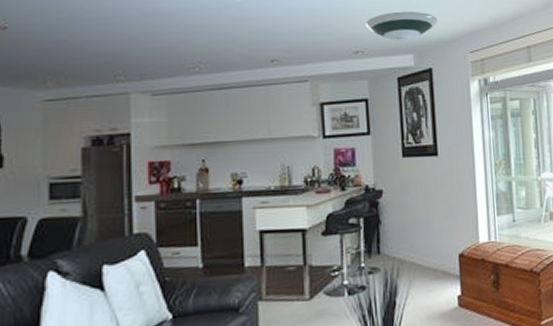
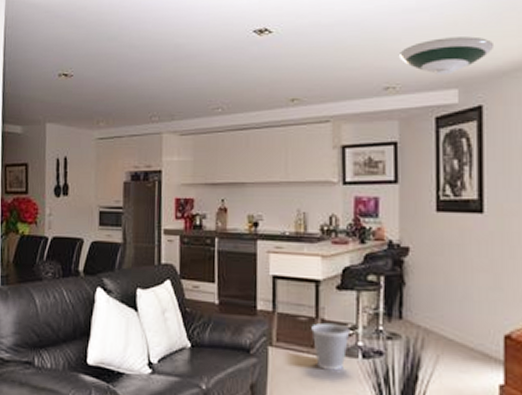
wastebasket: none [300,267,336,314] -> present [311,322,351,371]

